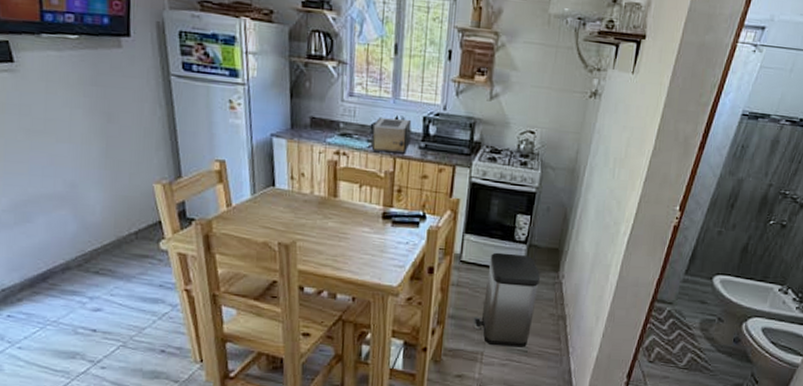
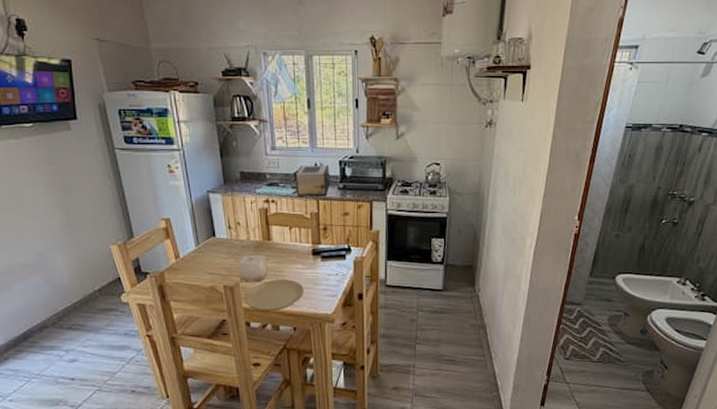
sugar bowl: none [296,211,331,242] -> present [238,254,268,282]
plate: none [300,241,369,277] -> present [244,279,304,311]
pedal bin: present [472,252,541,348] -> none [402,274,460,358]

